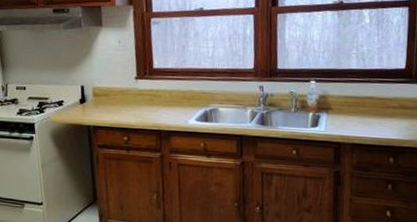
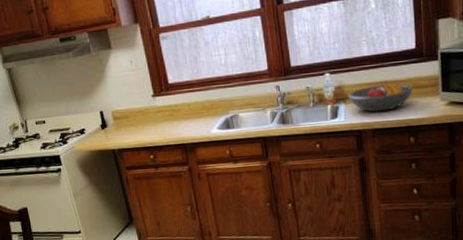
fruit bowl: none [331,98,399,127] -> present [348,82,414,112]

